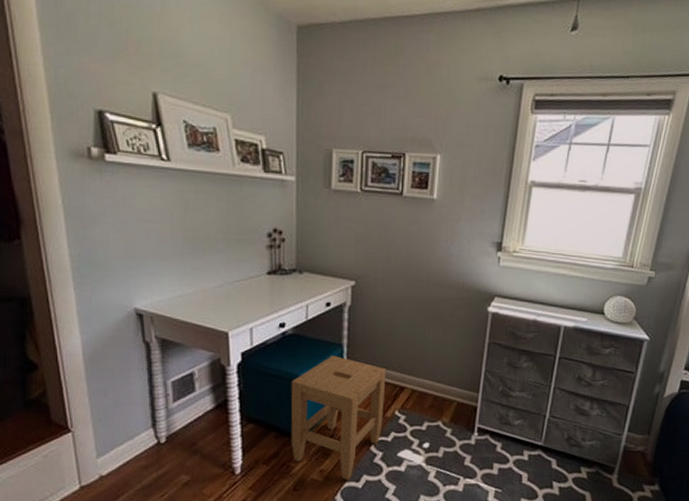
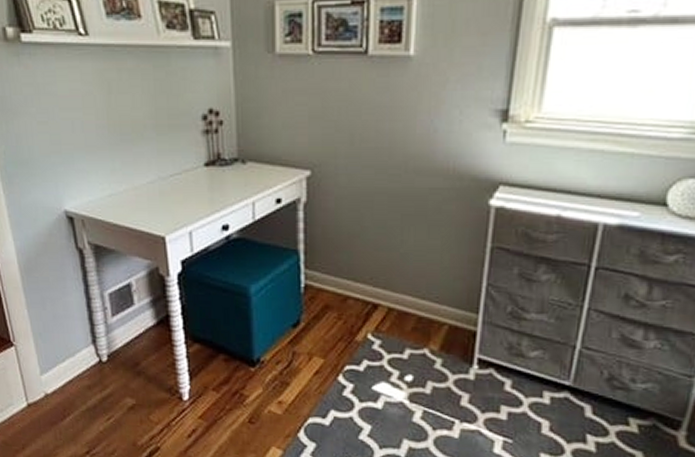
stool: present [291,356,387,480] -> none [239,264,355,415]

